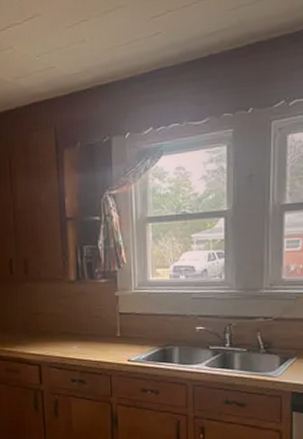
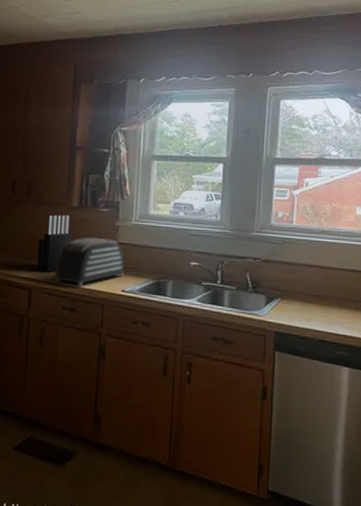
knife block: none [42,289,73,347] -> present [37,215,72,272]
toaster: none [61,309,128,360] -> present [55,237,124,287]

